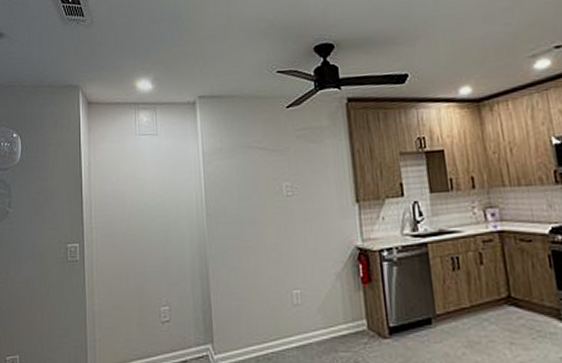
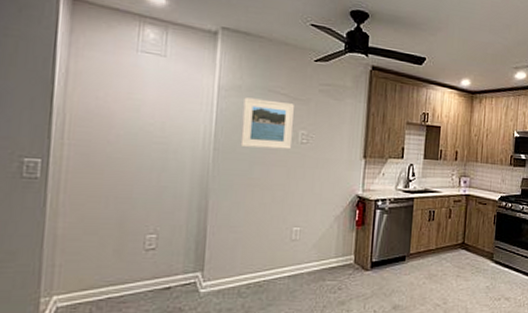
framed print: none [226,156,277,208] -> present [240,97,294,150]

